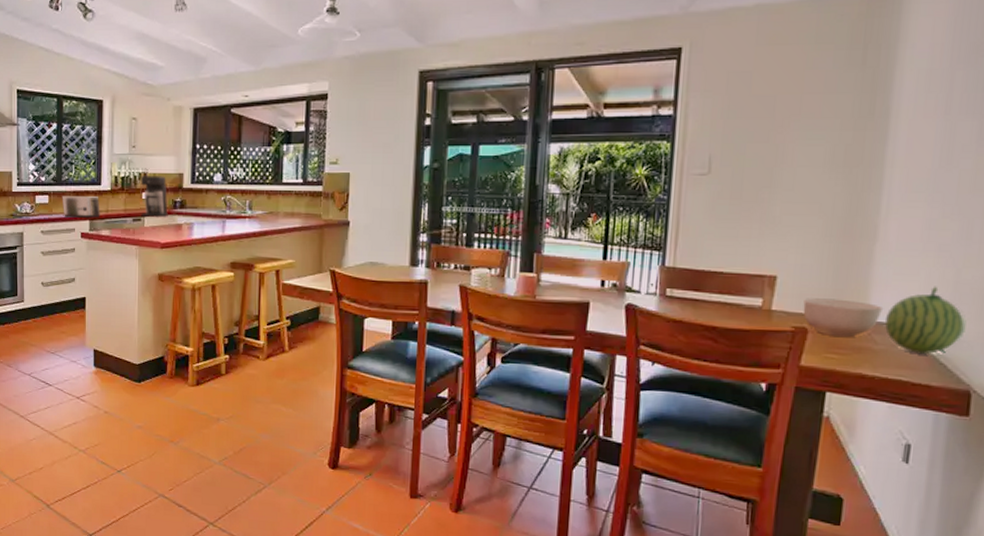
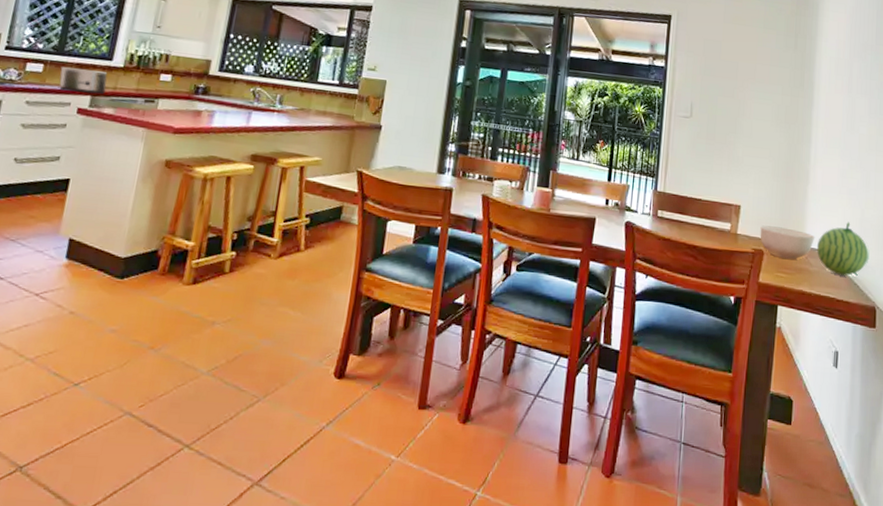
coffee maker: present [140,176,168,218] -> none [155,57,191,103]

